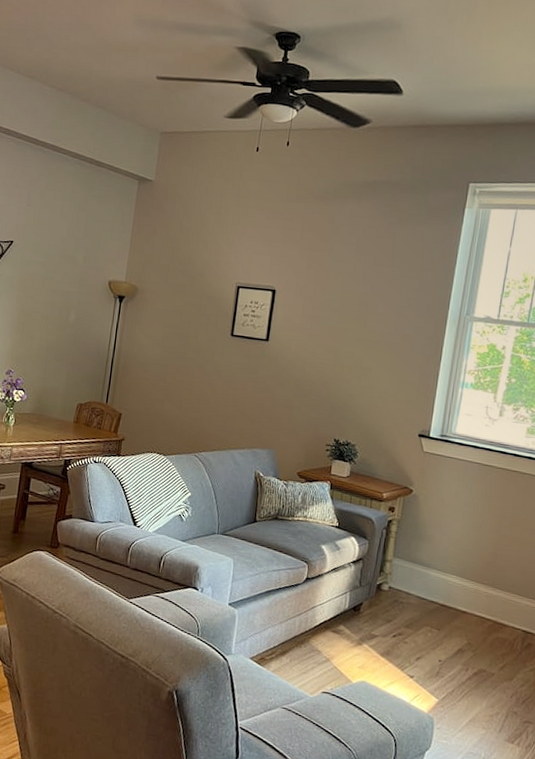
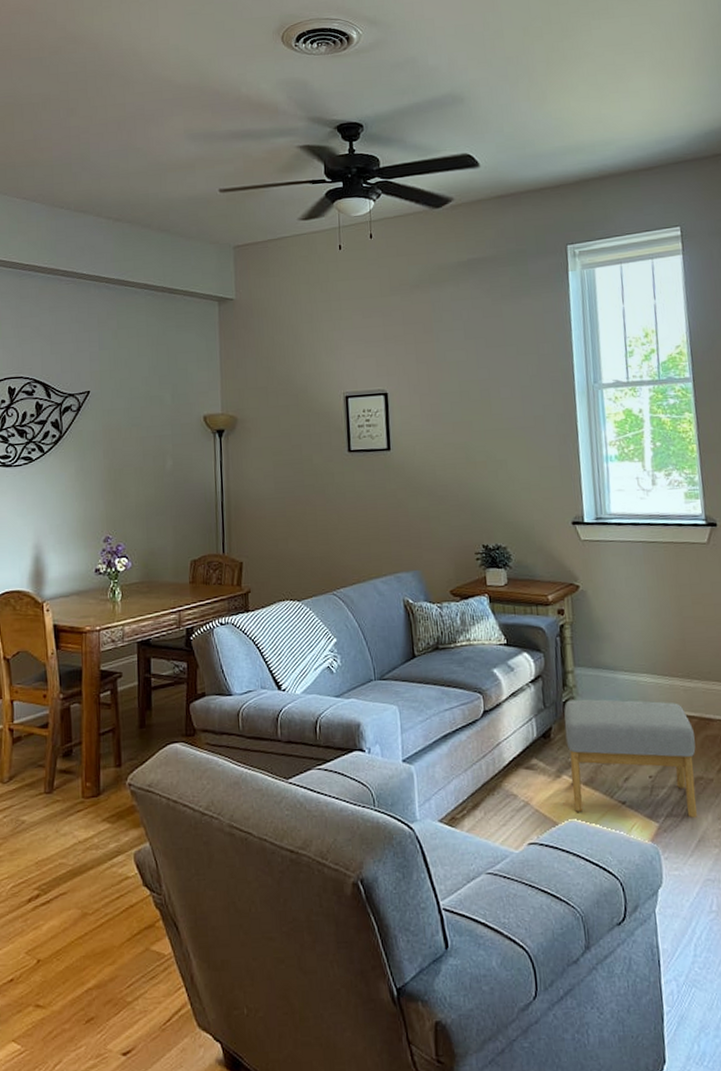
footstool: none [368,584,487,702] -> present [564,699,697,818]

